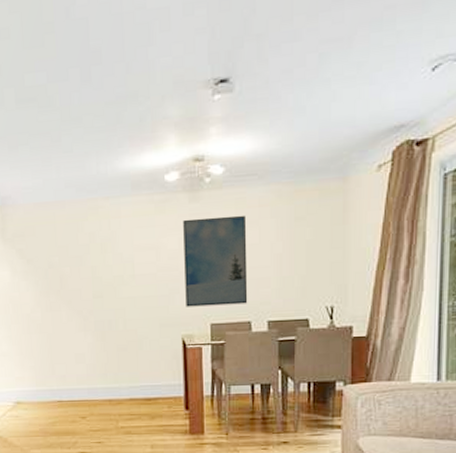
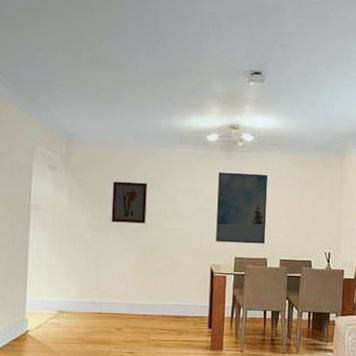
wall art: none [58,244,100,297] -> present [111,181,147,224]

